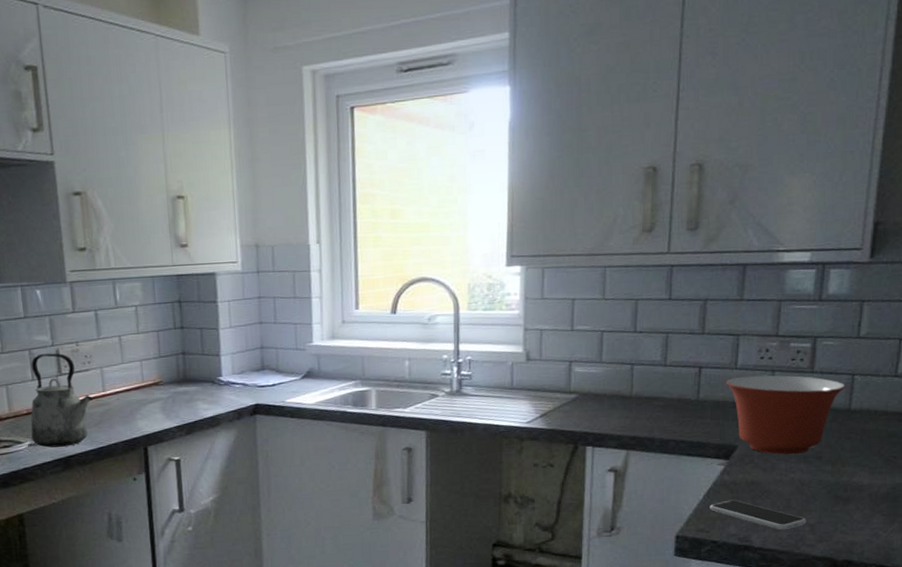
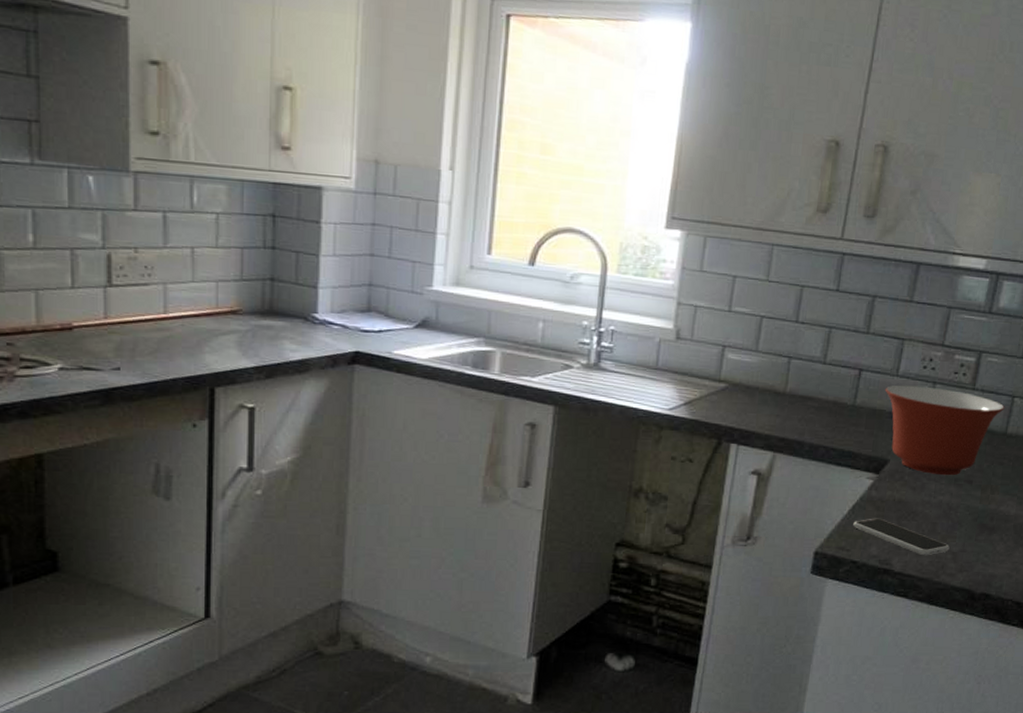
kettle: present [31,353,93,448] -> none [64,256,149,376]

